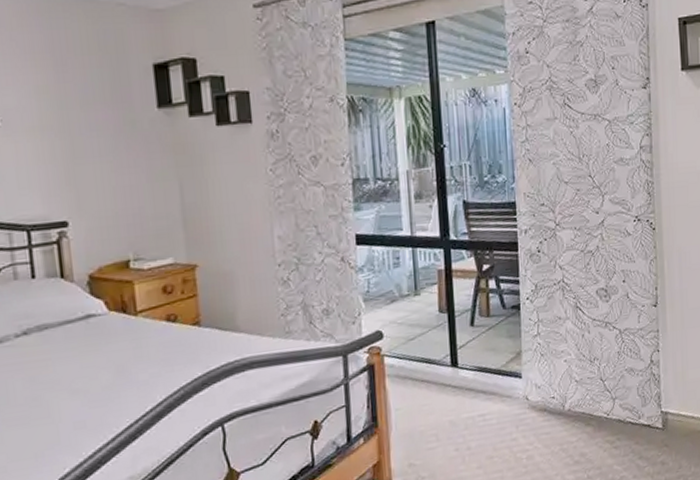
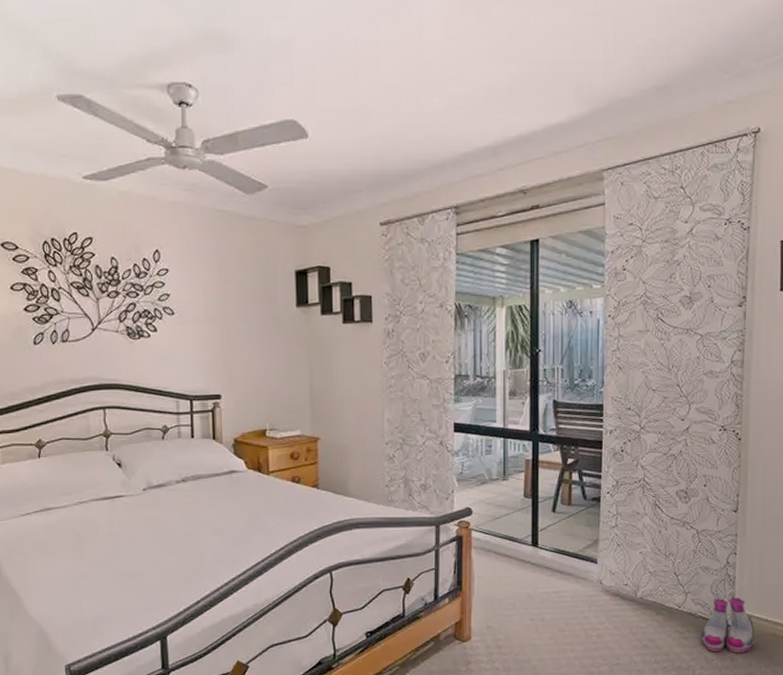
boots: none [631,396,682,458] -> present [701,597,754,653]

